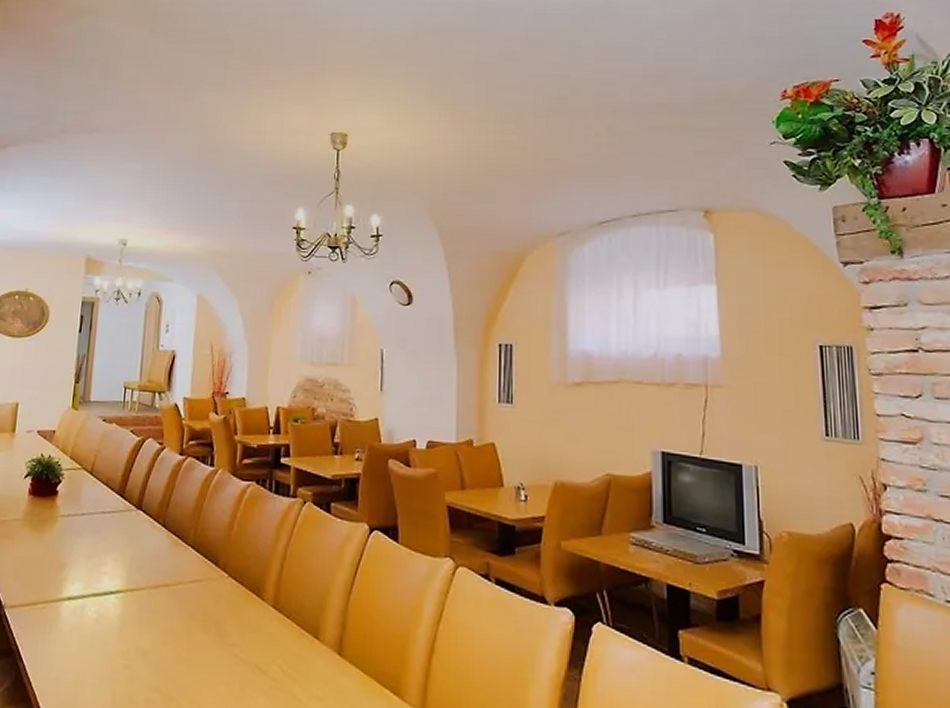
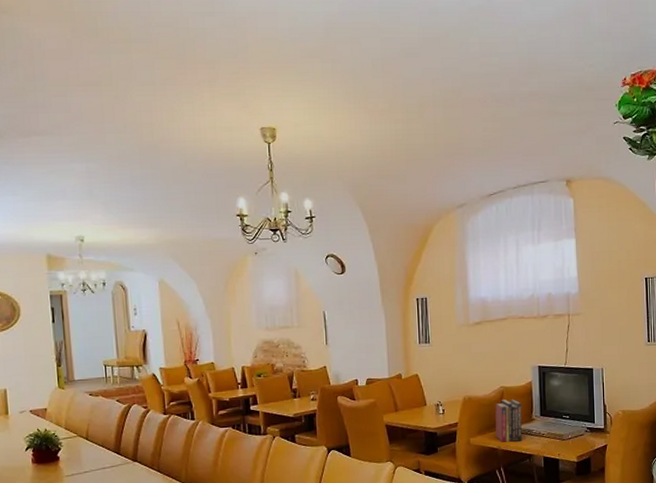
books: none [597,492,637,557] -> present [495,399,523,443]

